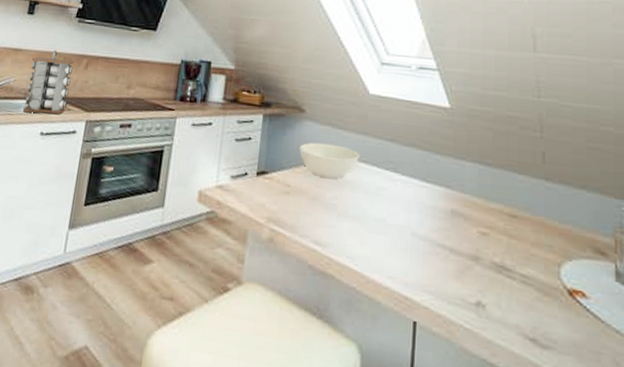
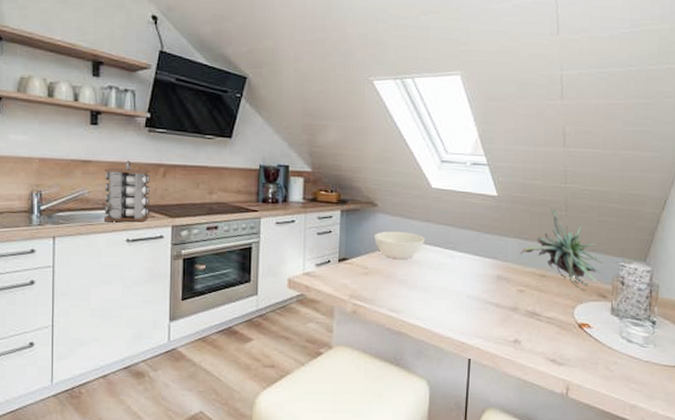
plant: none [481,128,599,243] -> present [520,209,603,291]

